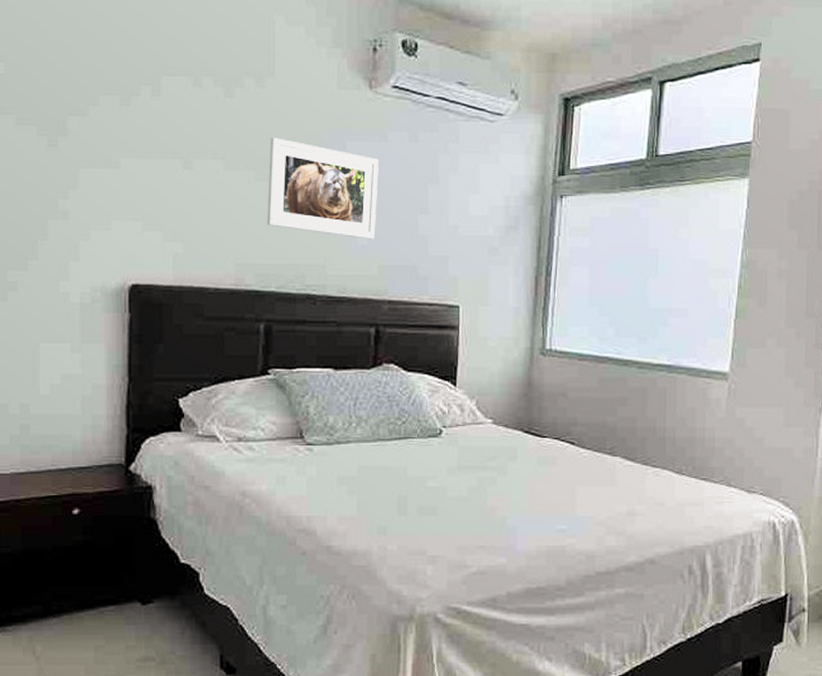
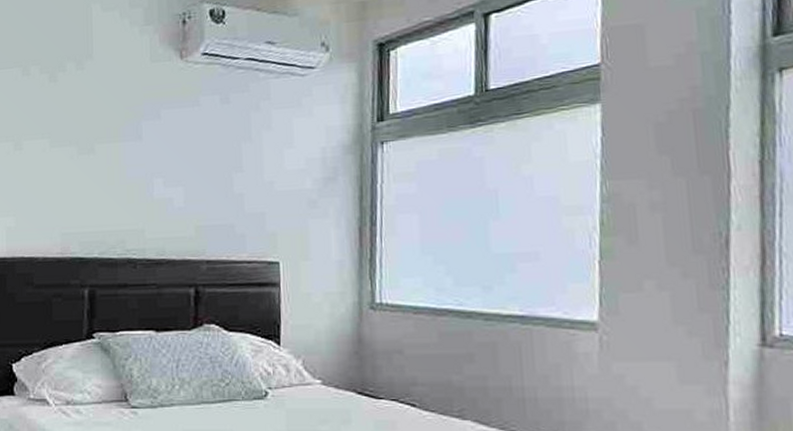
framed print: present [267,137,379,239] -> none [88,113,192,202]

